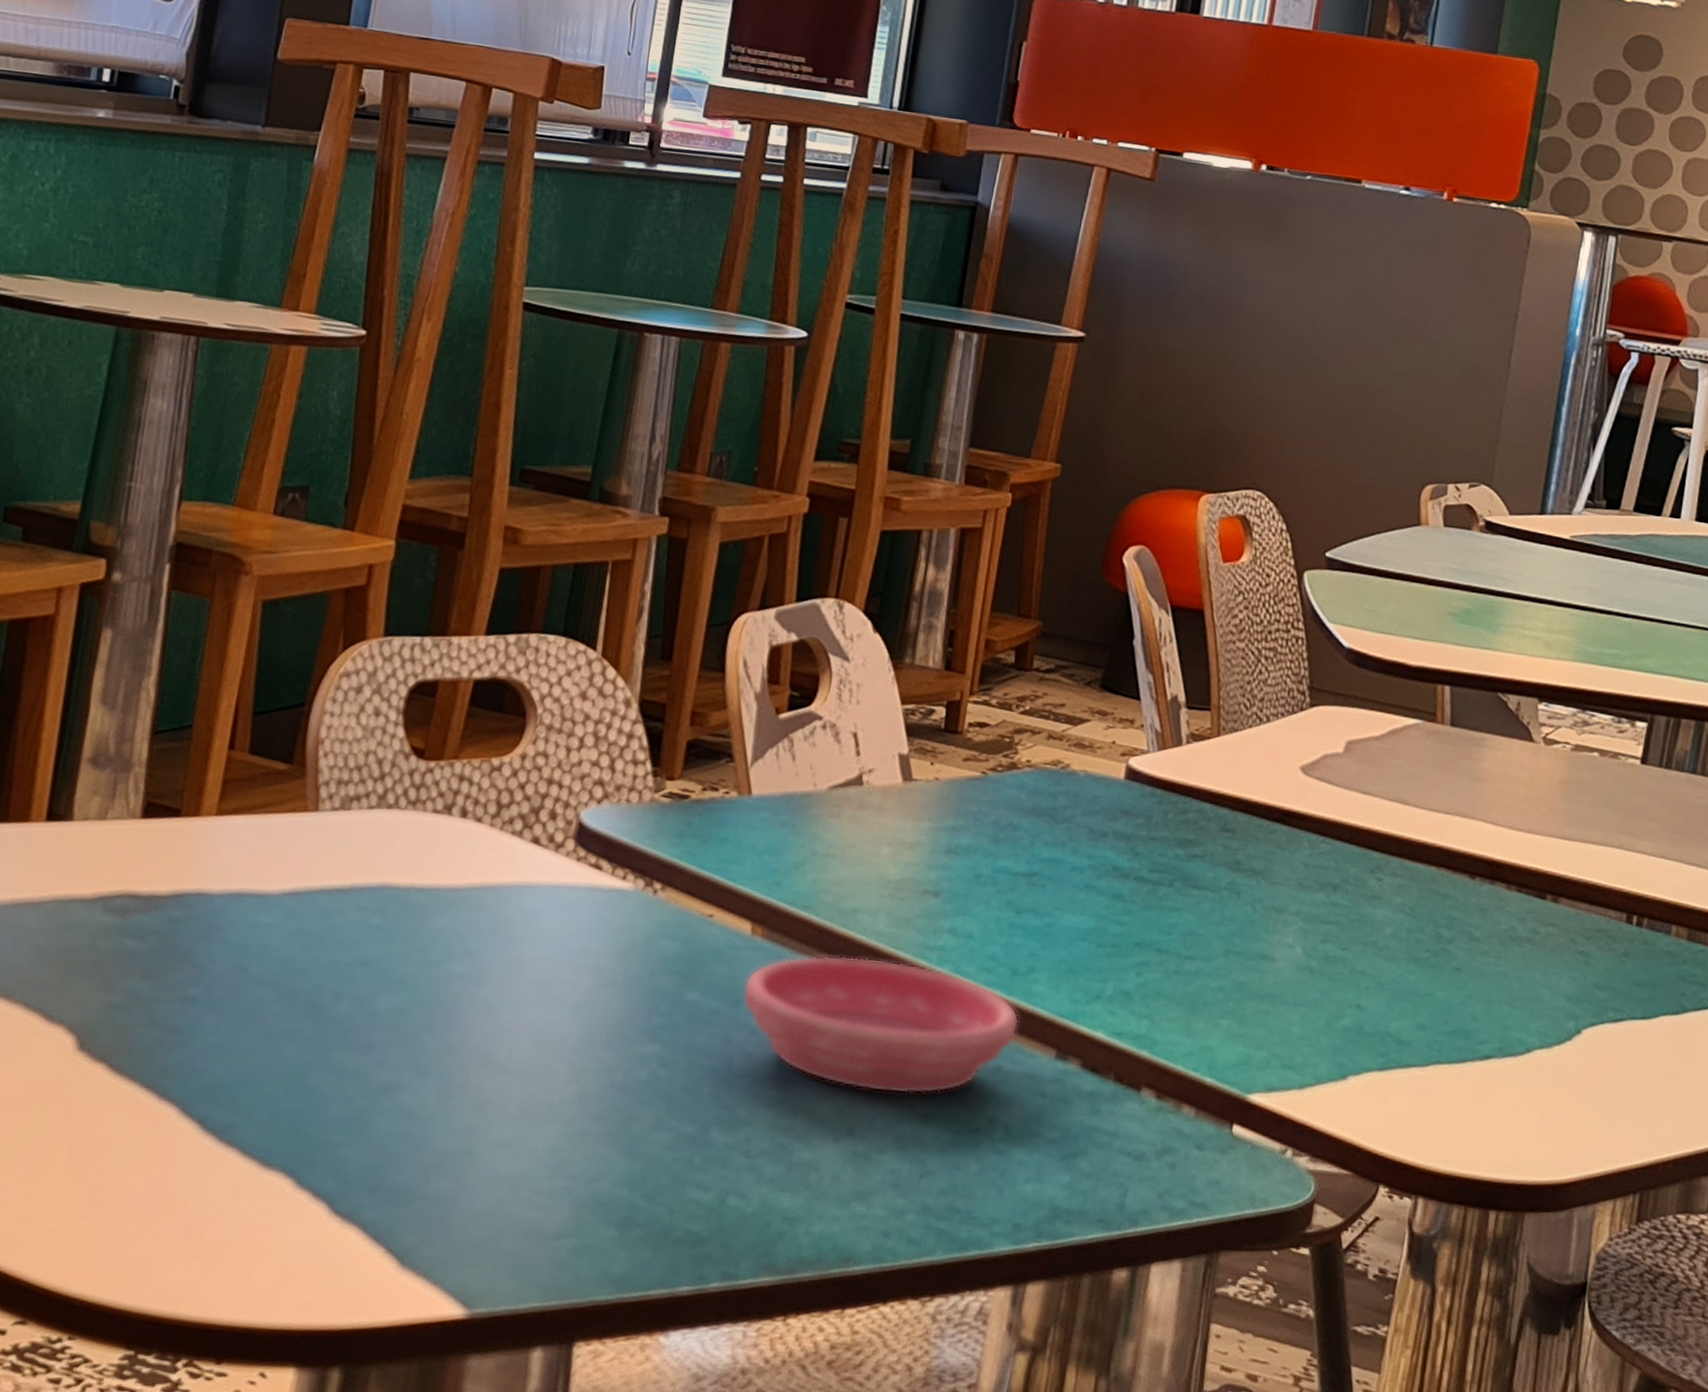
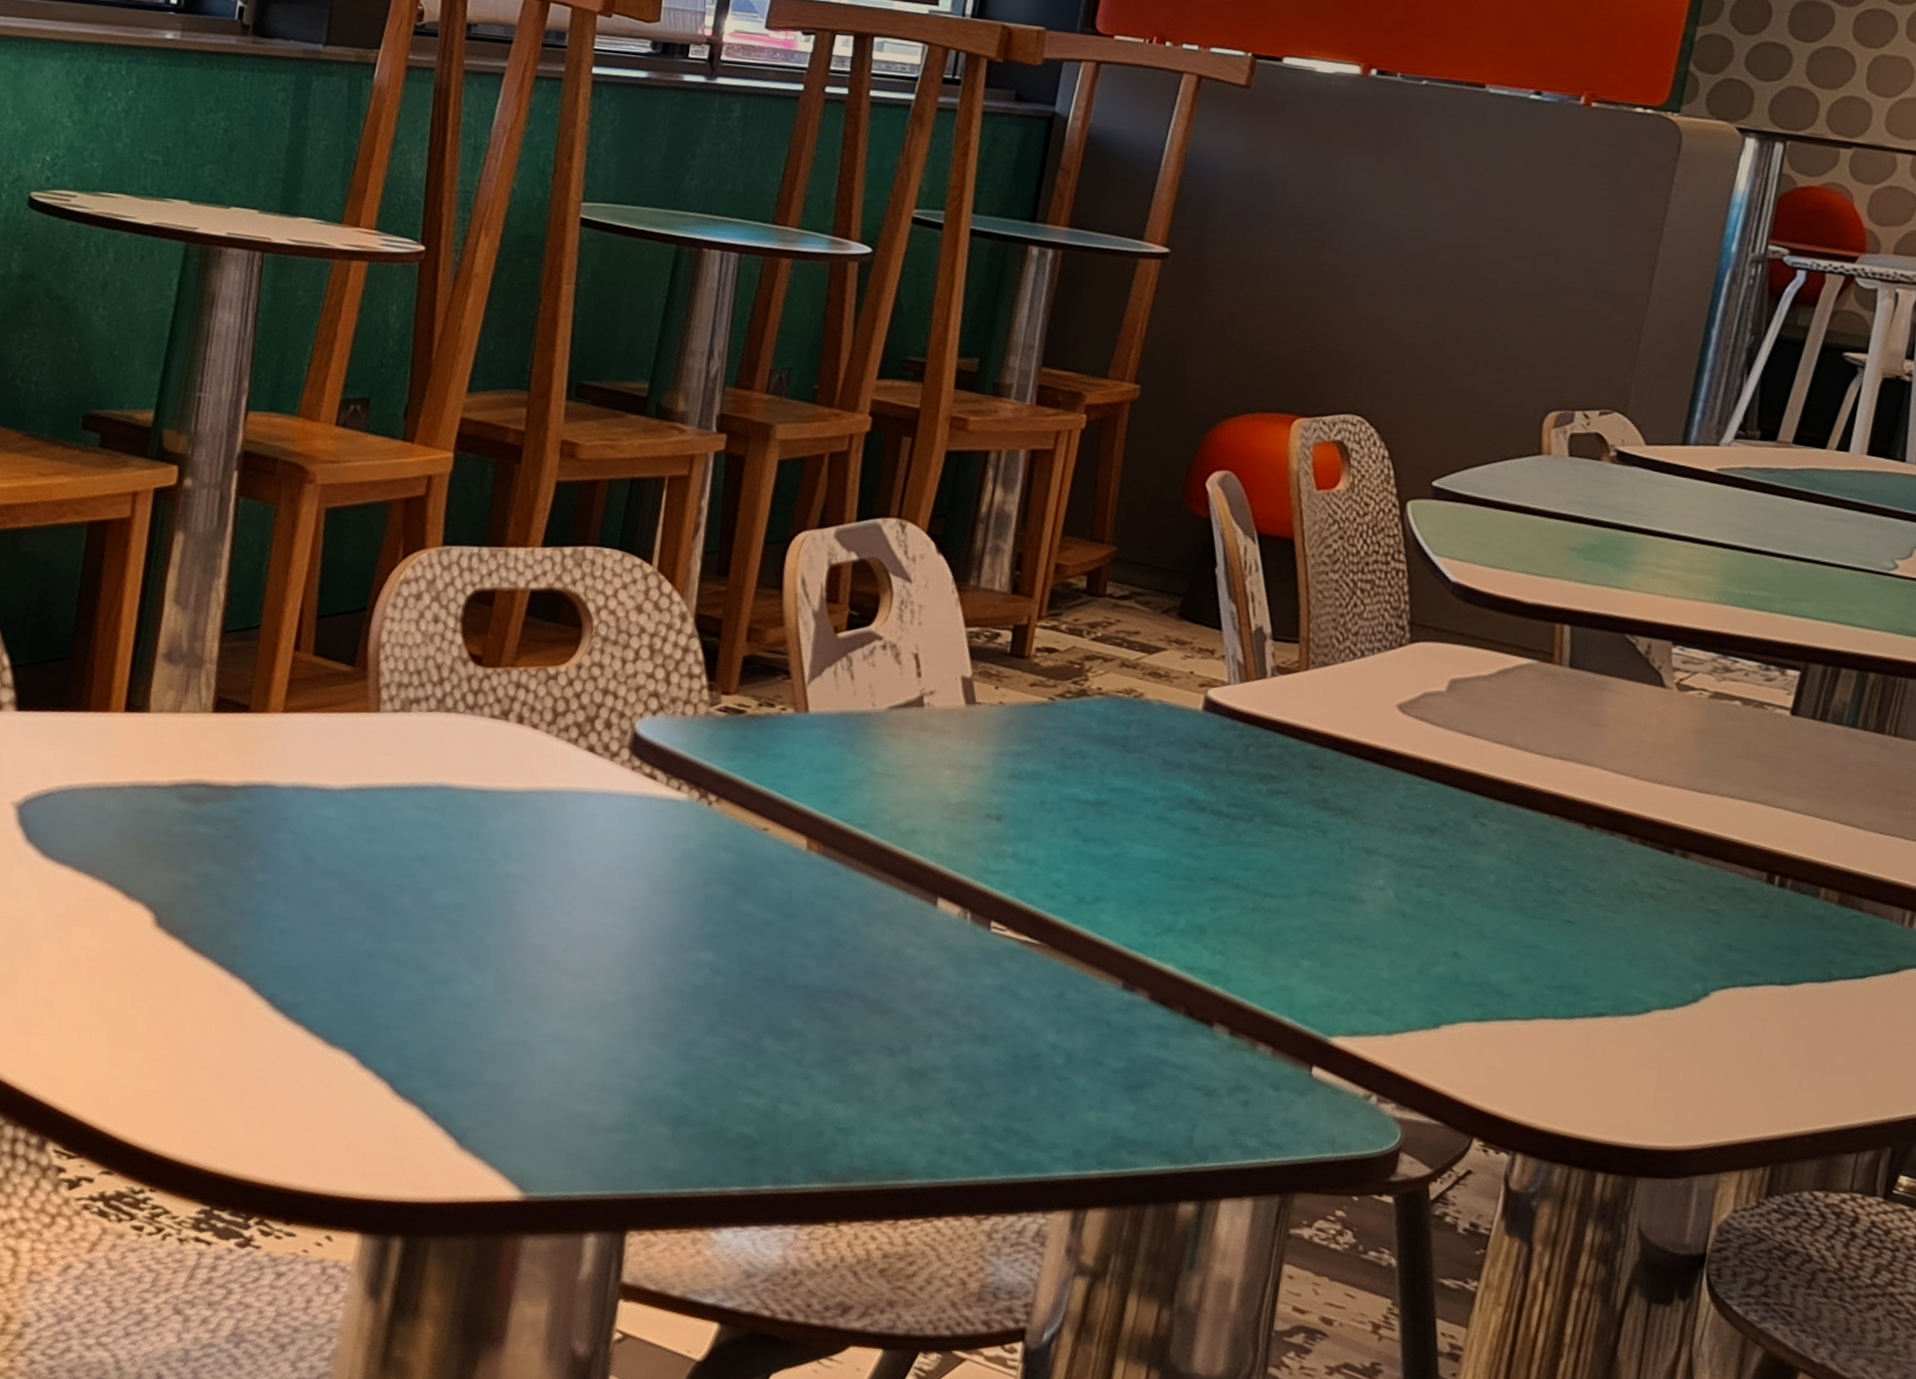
saucer: present [743,955,1020,1095] -> none [797,873,1085,1017]

